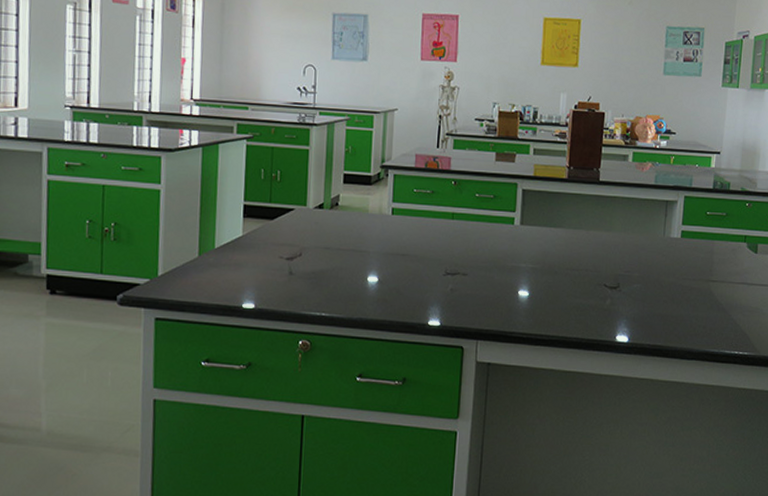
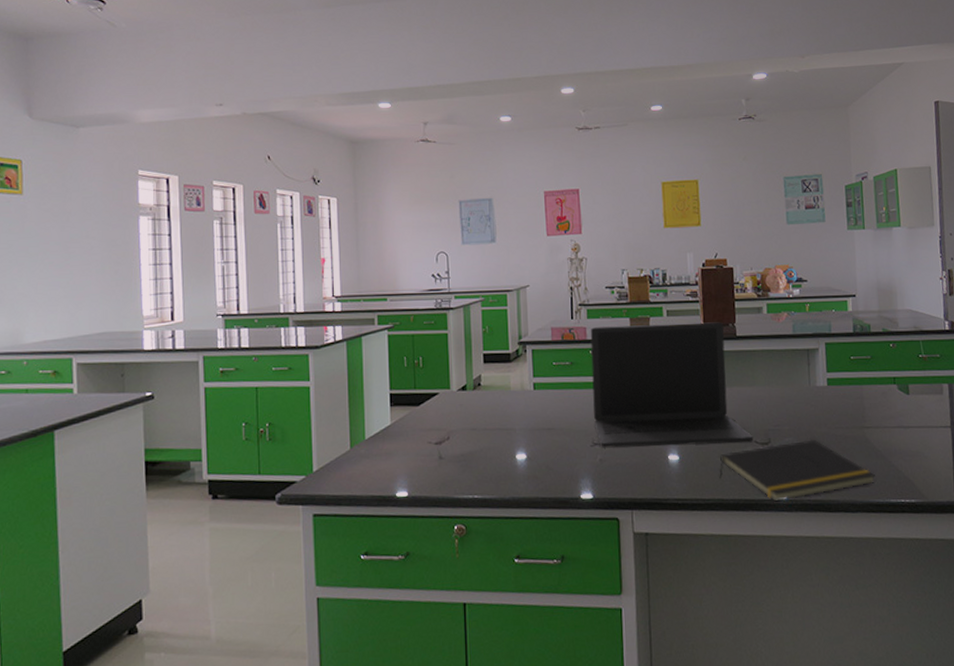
laptop: none [449,158,603,286] -> present [590,322,754,448]
notepad: none [565,288,714,344] -> present [719,439,875,502]

